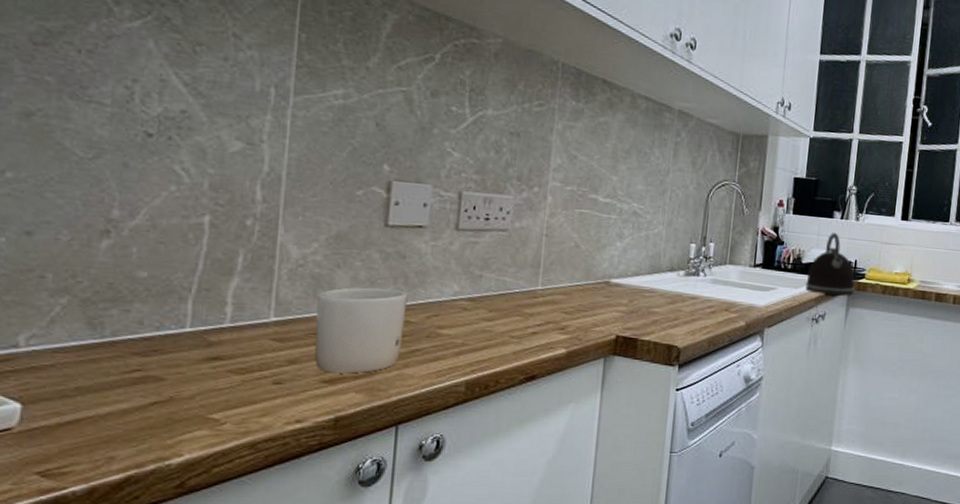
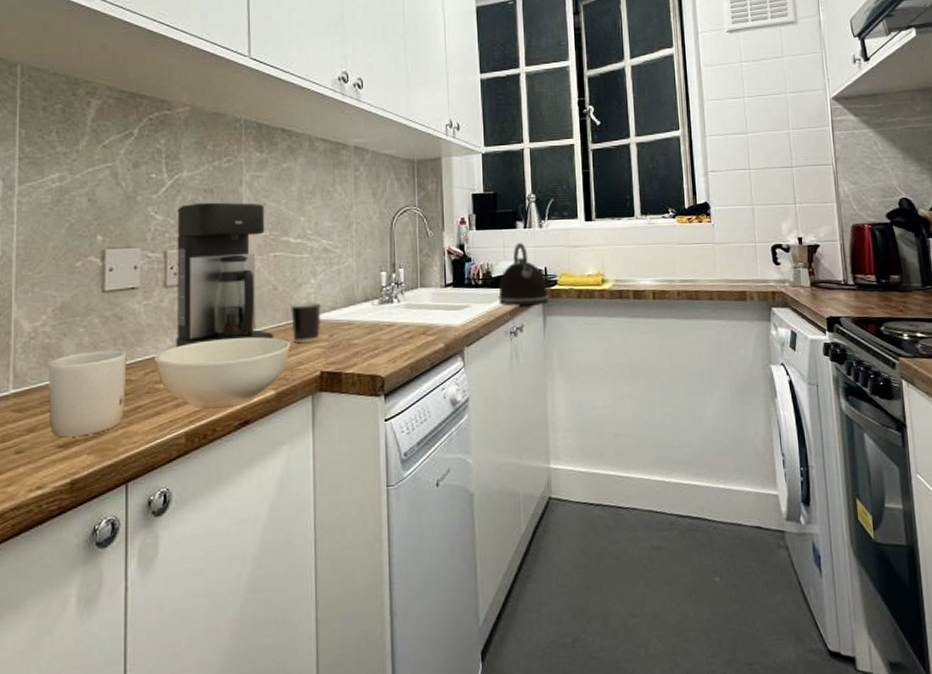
bowl: none [438,290,587,361] -> present [154,336,290,409]
coffee maker: none [463,145,575,298] -> present [176,202,273,347]
mug: none [590,264,624,306] -> present [291,302,321,344]

